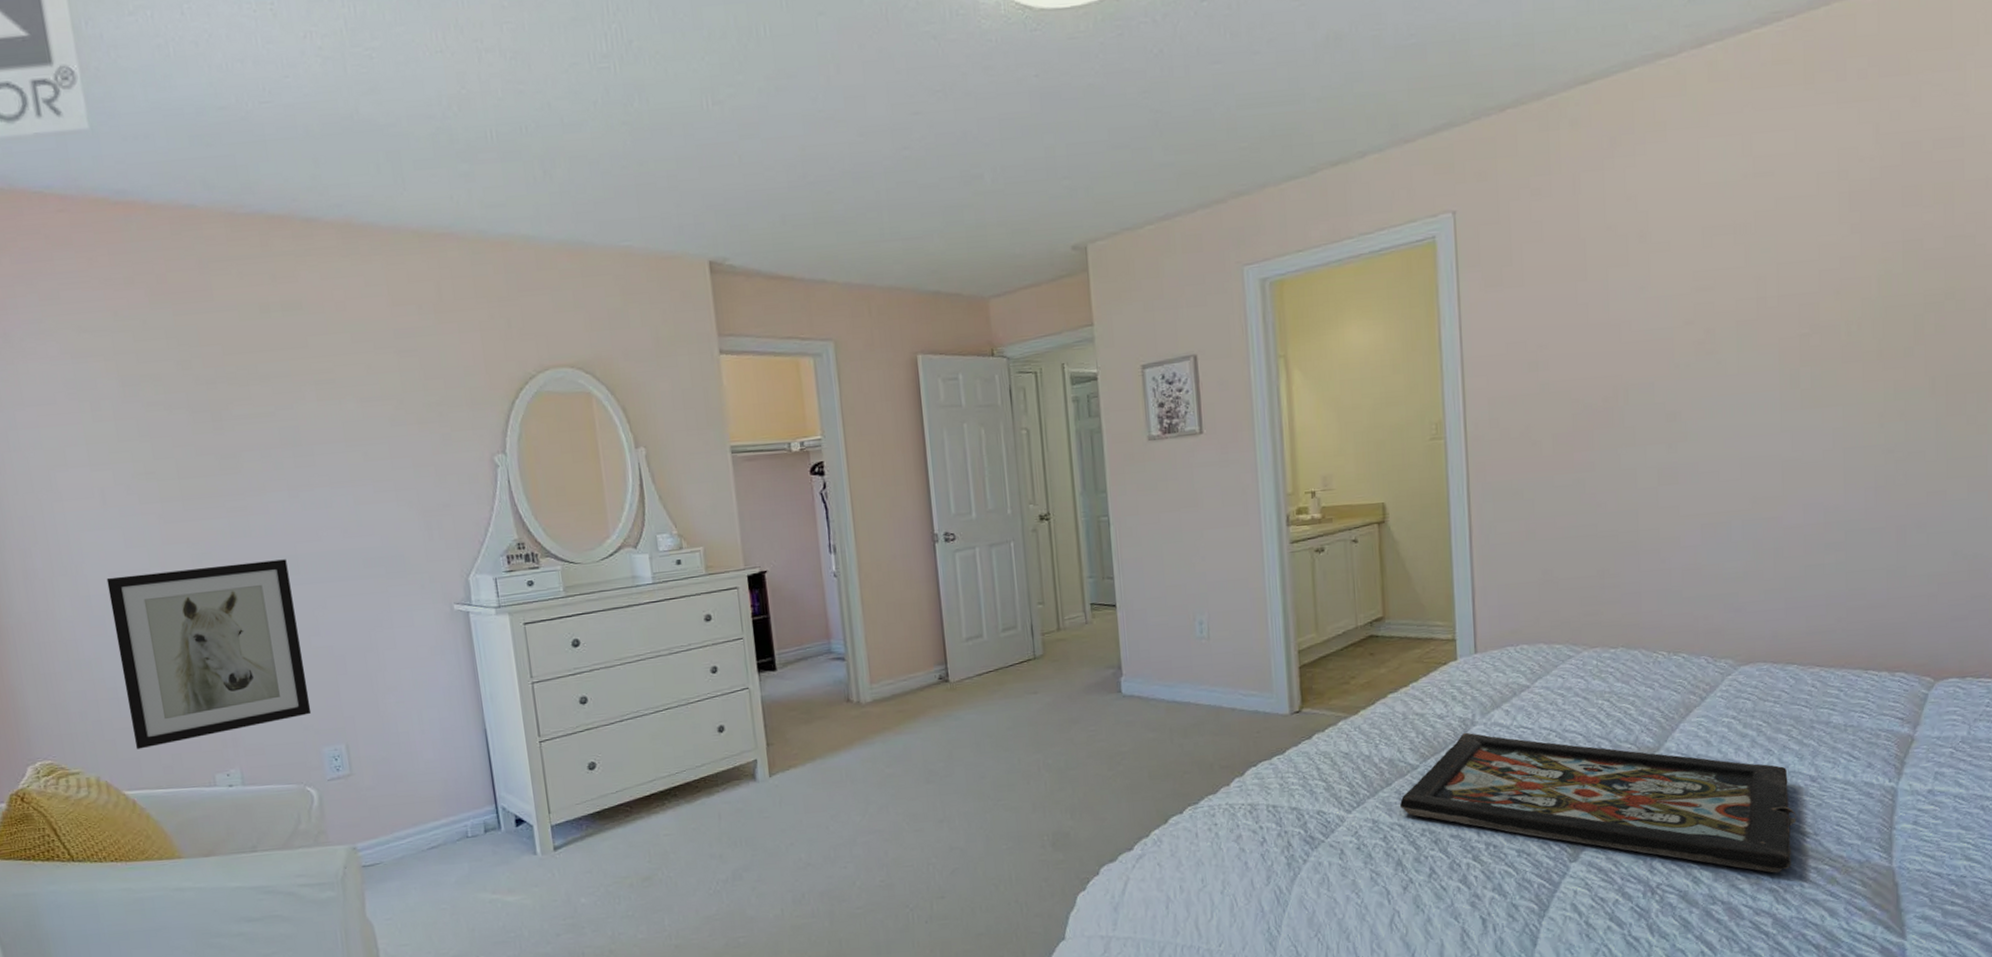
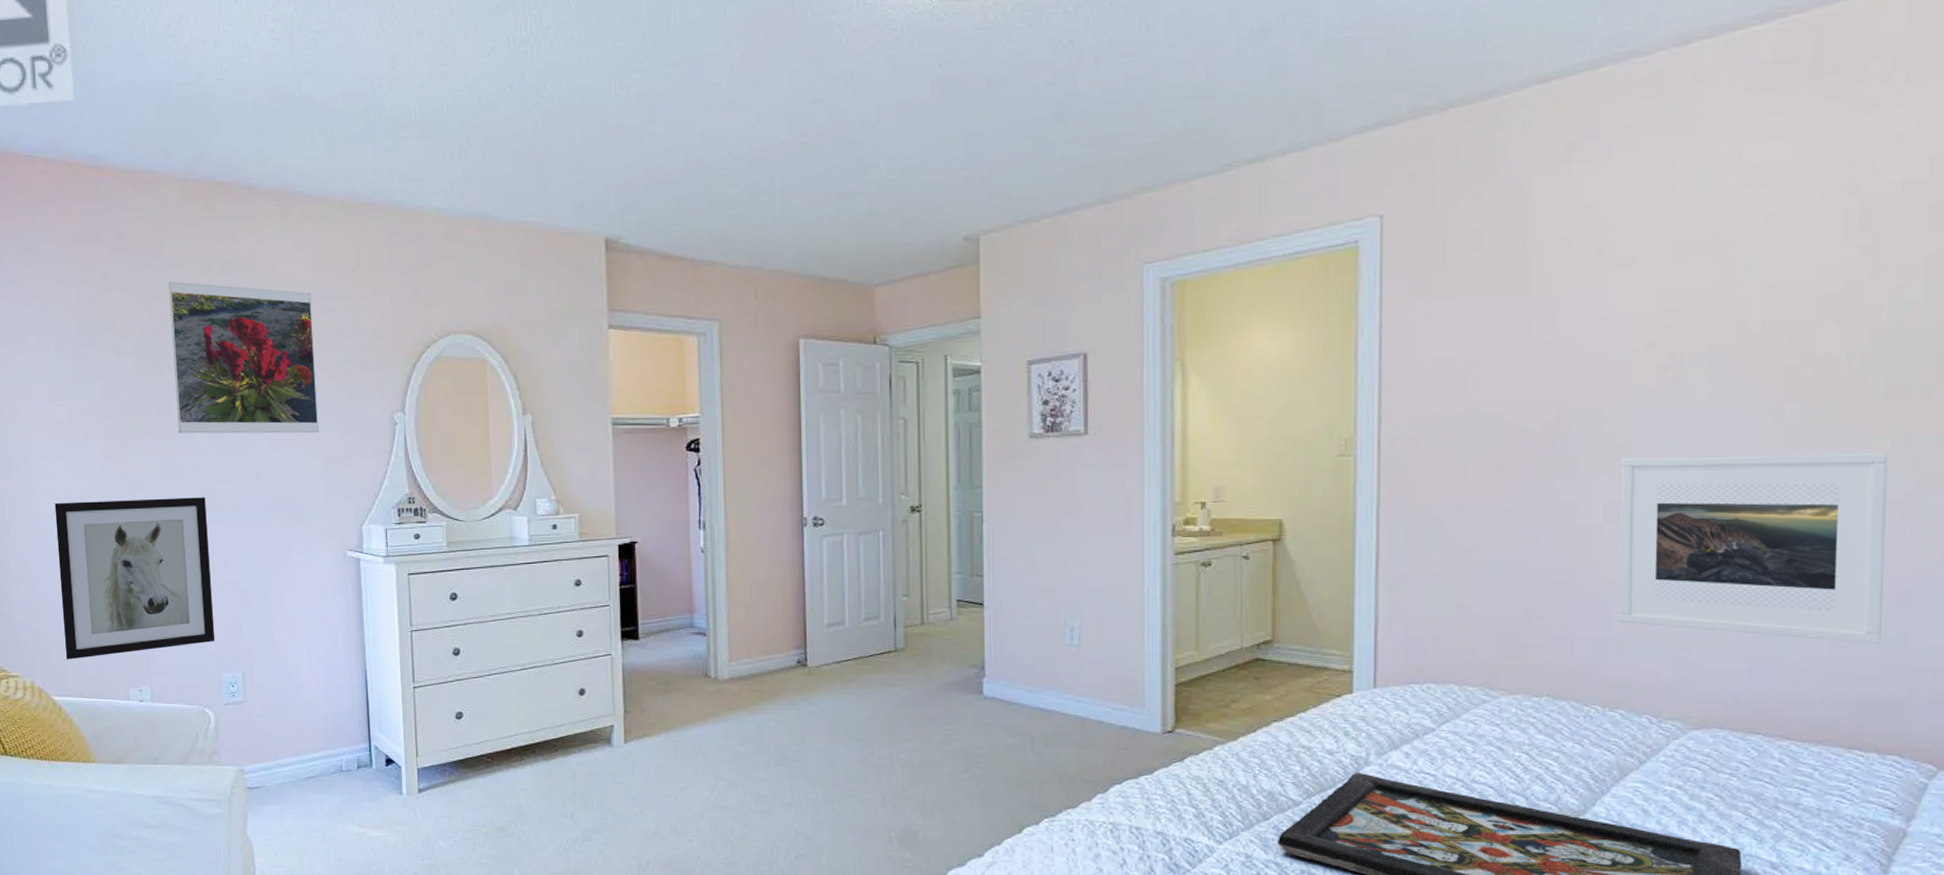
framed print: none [221,326,412,492] -> present [168,281,320,434]
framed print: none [1670,407,1886,576] -> present [1618,453,1888,643]

